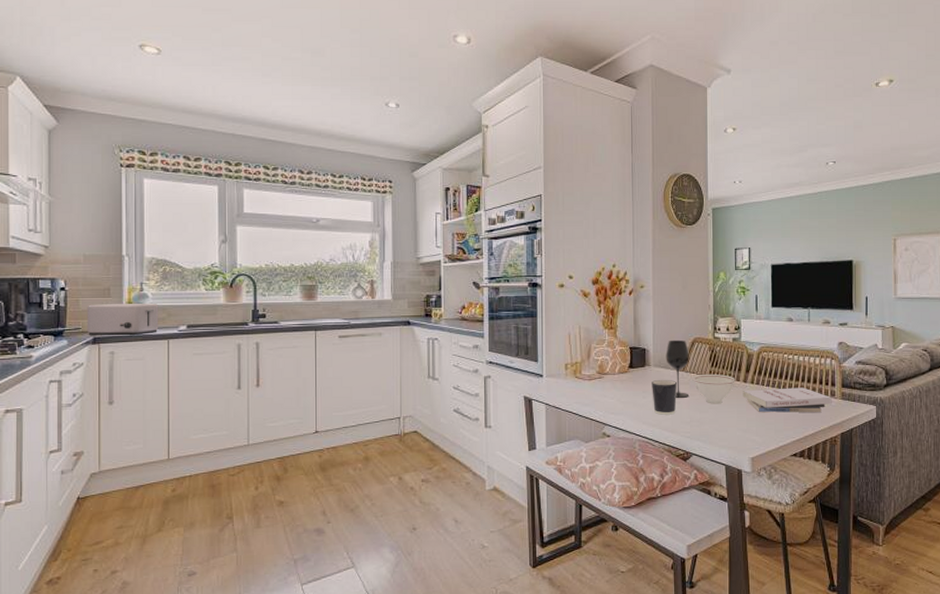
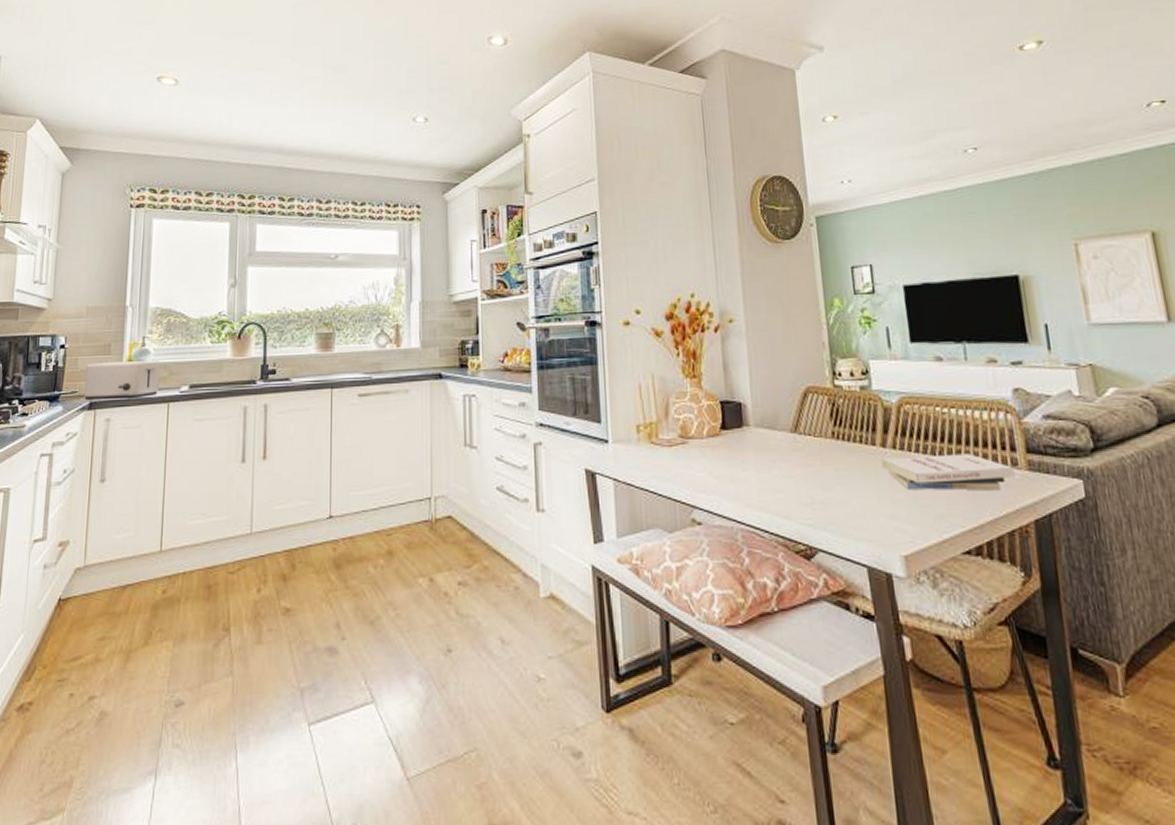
mug: present [652,379,678,415] -> none [753,444,790,494]
wine glass: present [665,339,689,398] -> none [769,389,805,470]
bowl: present [693,373,735,404] -> none [809,435,870,479]

